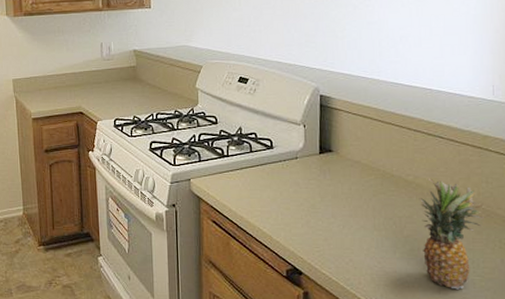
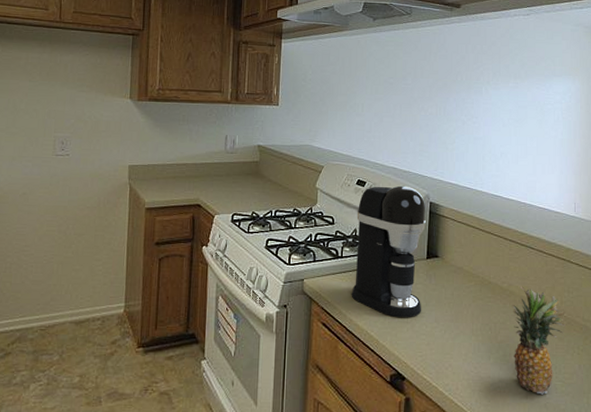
coffee maker: none [240,80,317,214] -> present [351,185,426,318]

